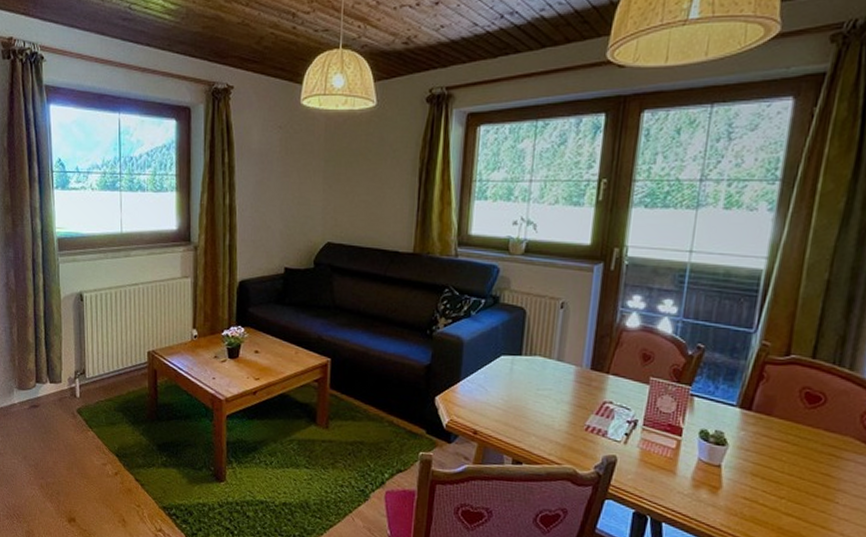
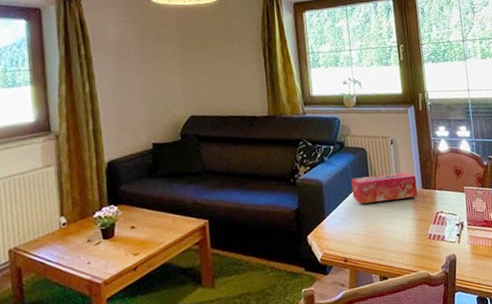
tissue box: none [497,341,586,378] -> present [351,172,418,204]

